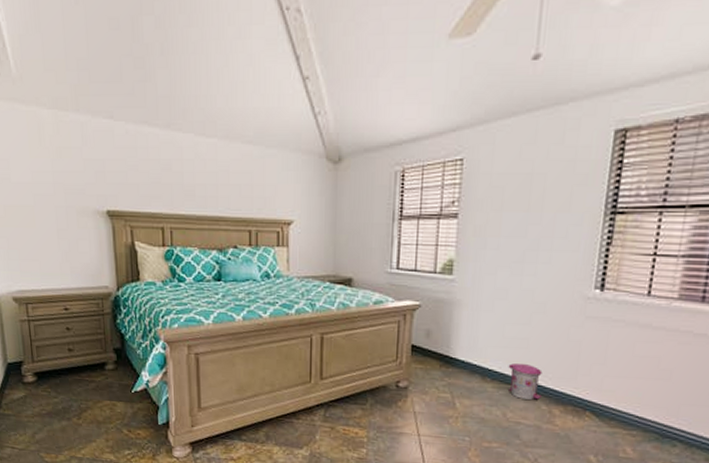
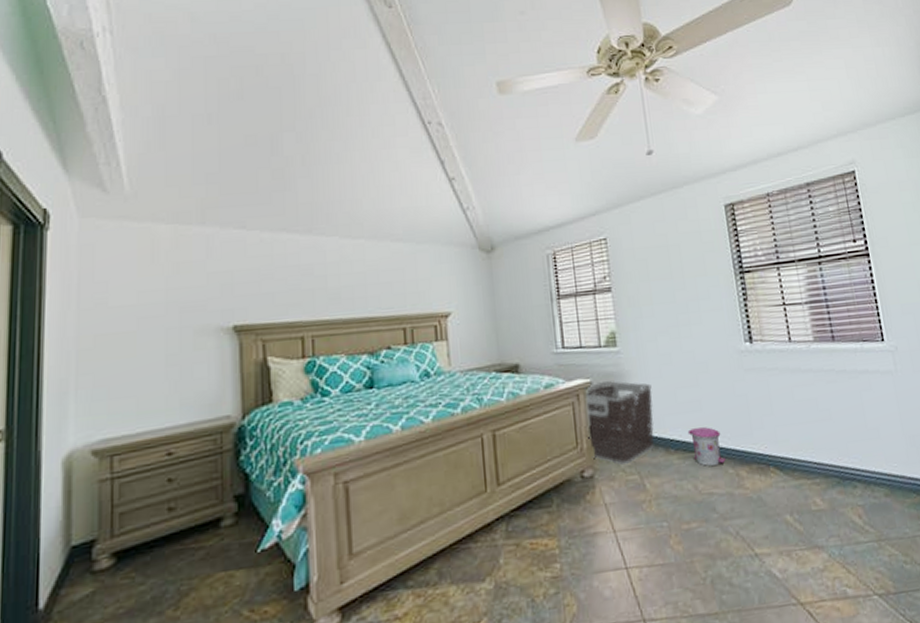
clothes hamper: none [408,306,481,384] -> present [584,381,654,466]

